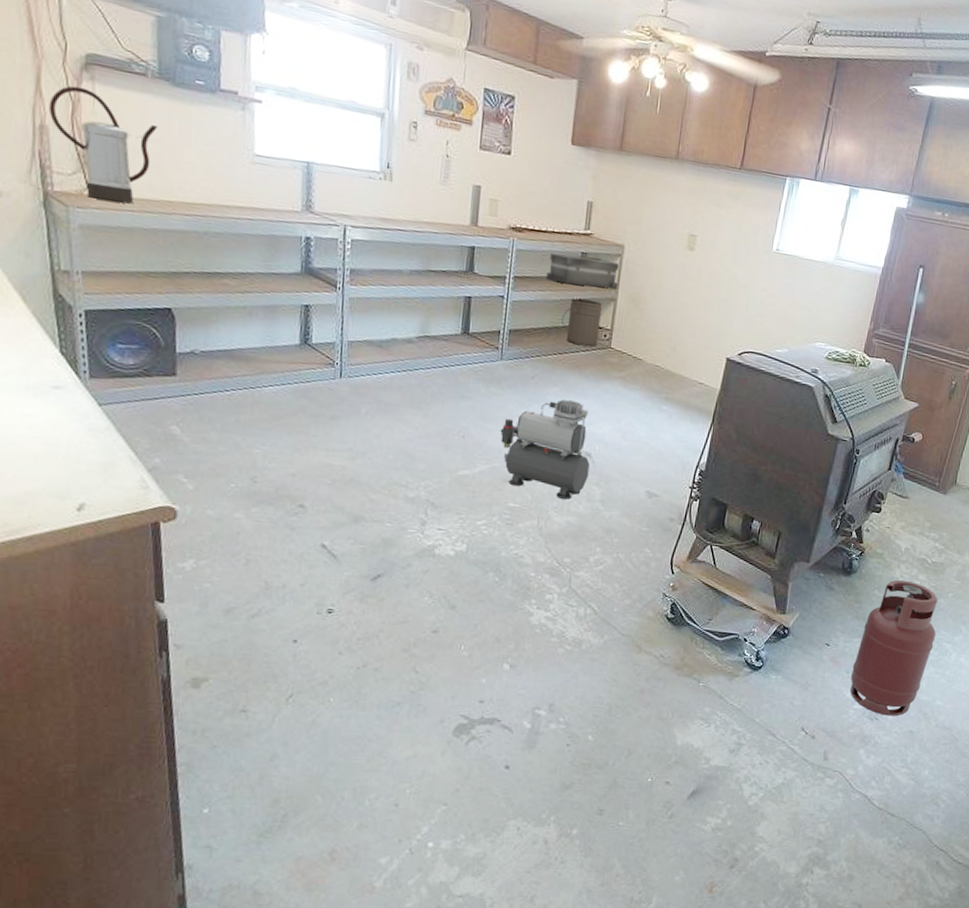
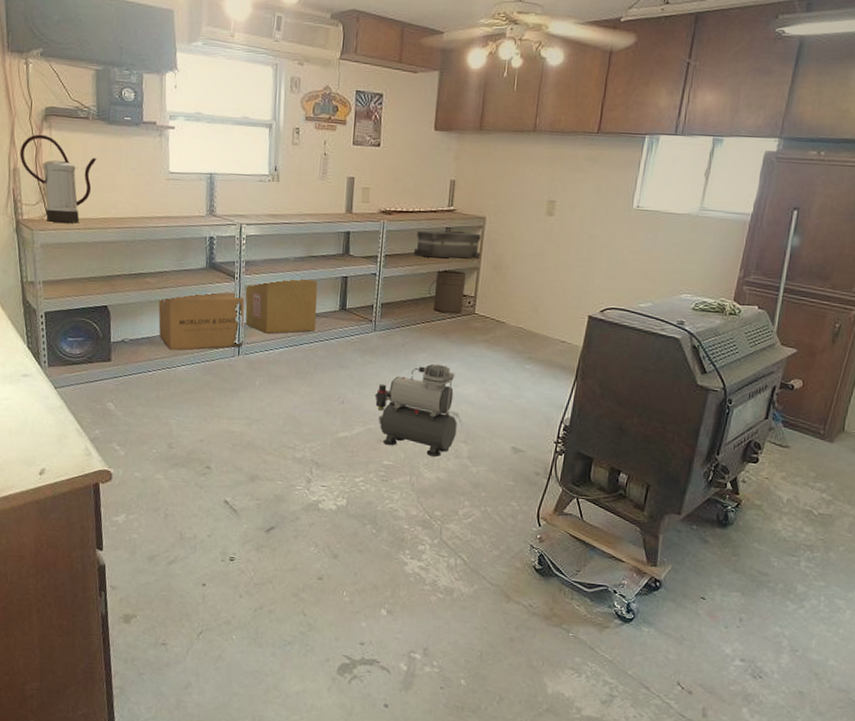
box: none [239,302,349,369] -> present [158,290,245,351]
cardboard box: none [349,293,437,356] -> present [245,277,318,334]
gas cylinder: present [850,579,938,716] -> none [729,532,827,675]

